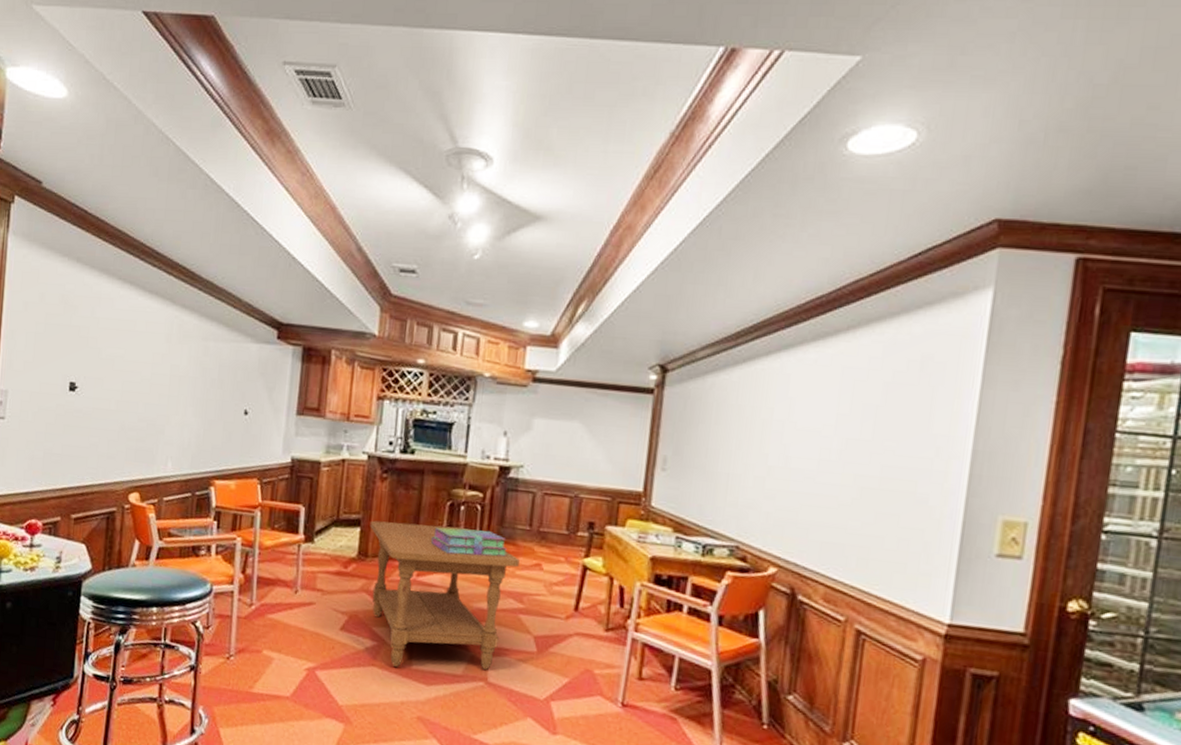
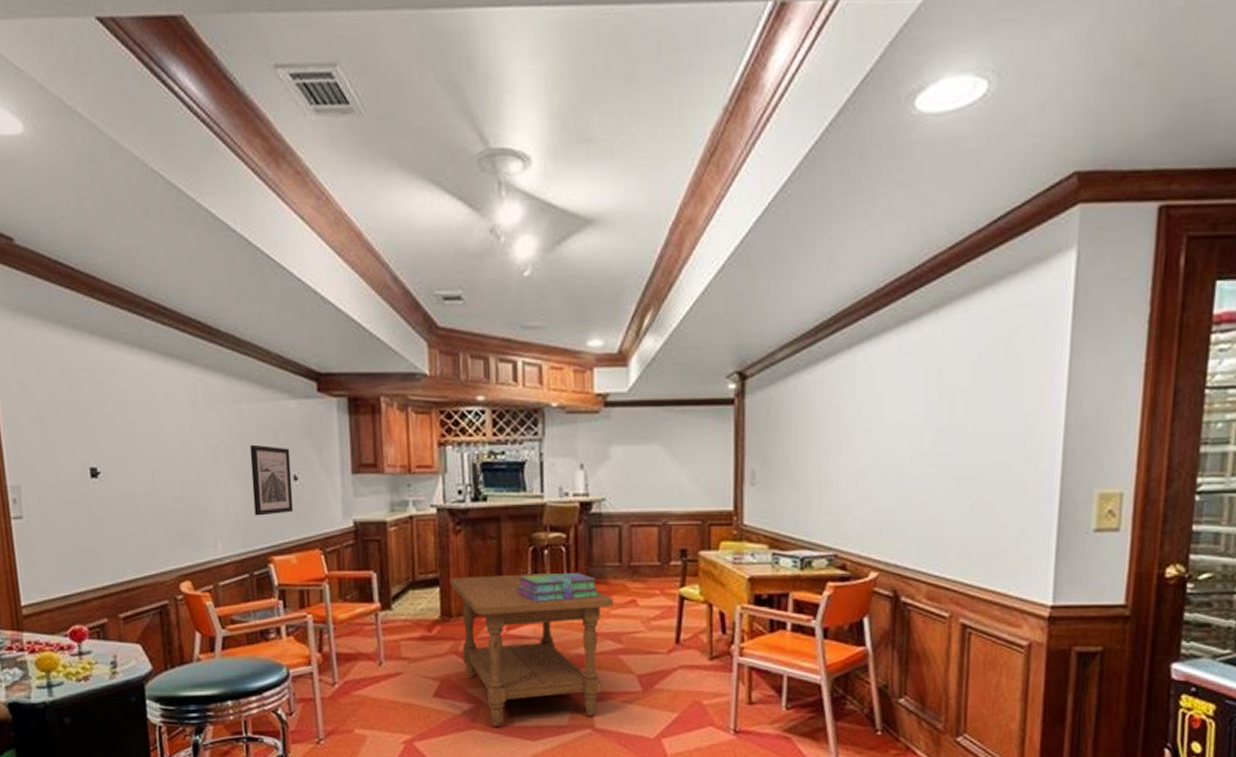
wall art: none [205,378,245,443] -> present [249,444,294,516]

